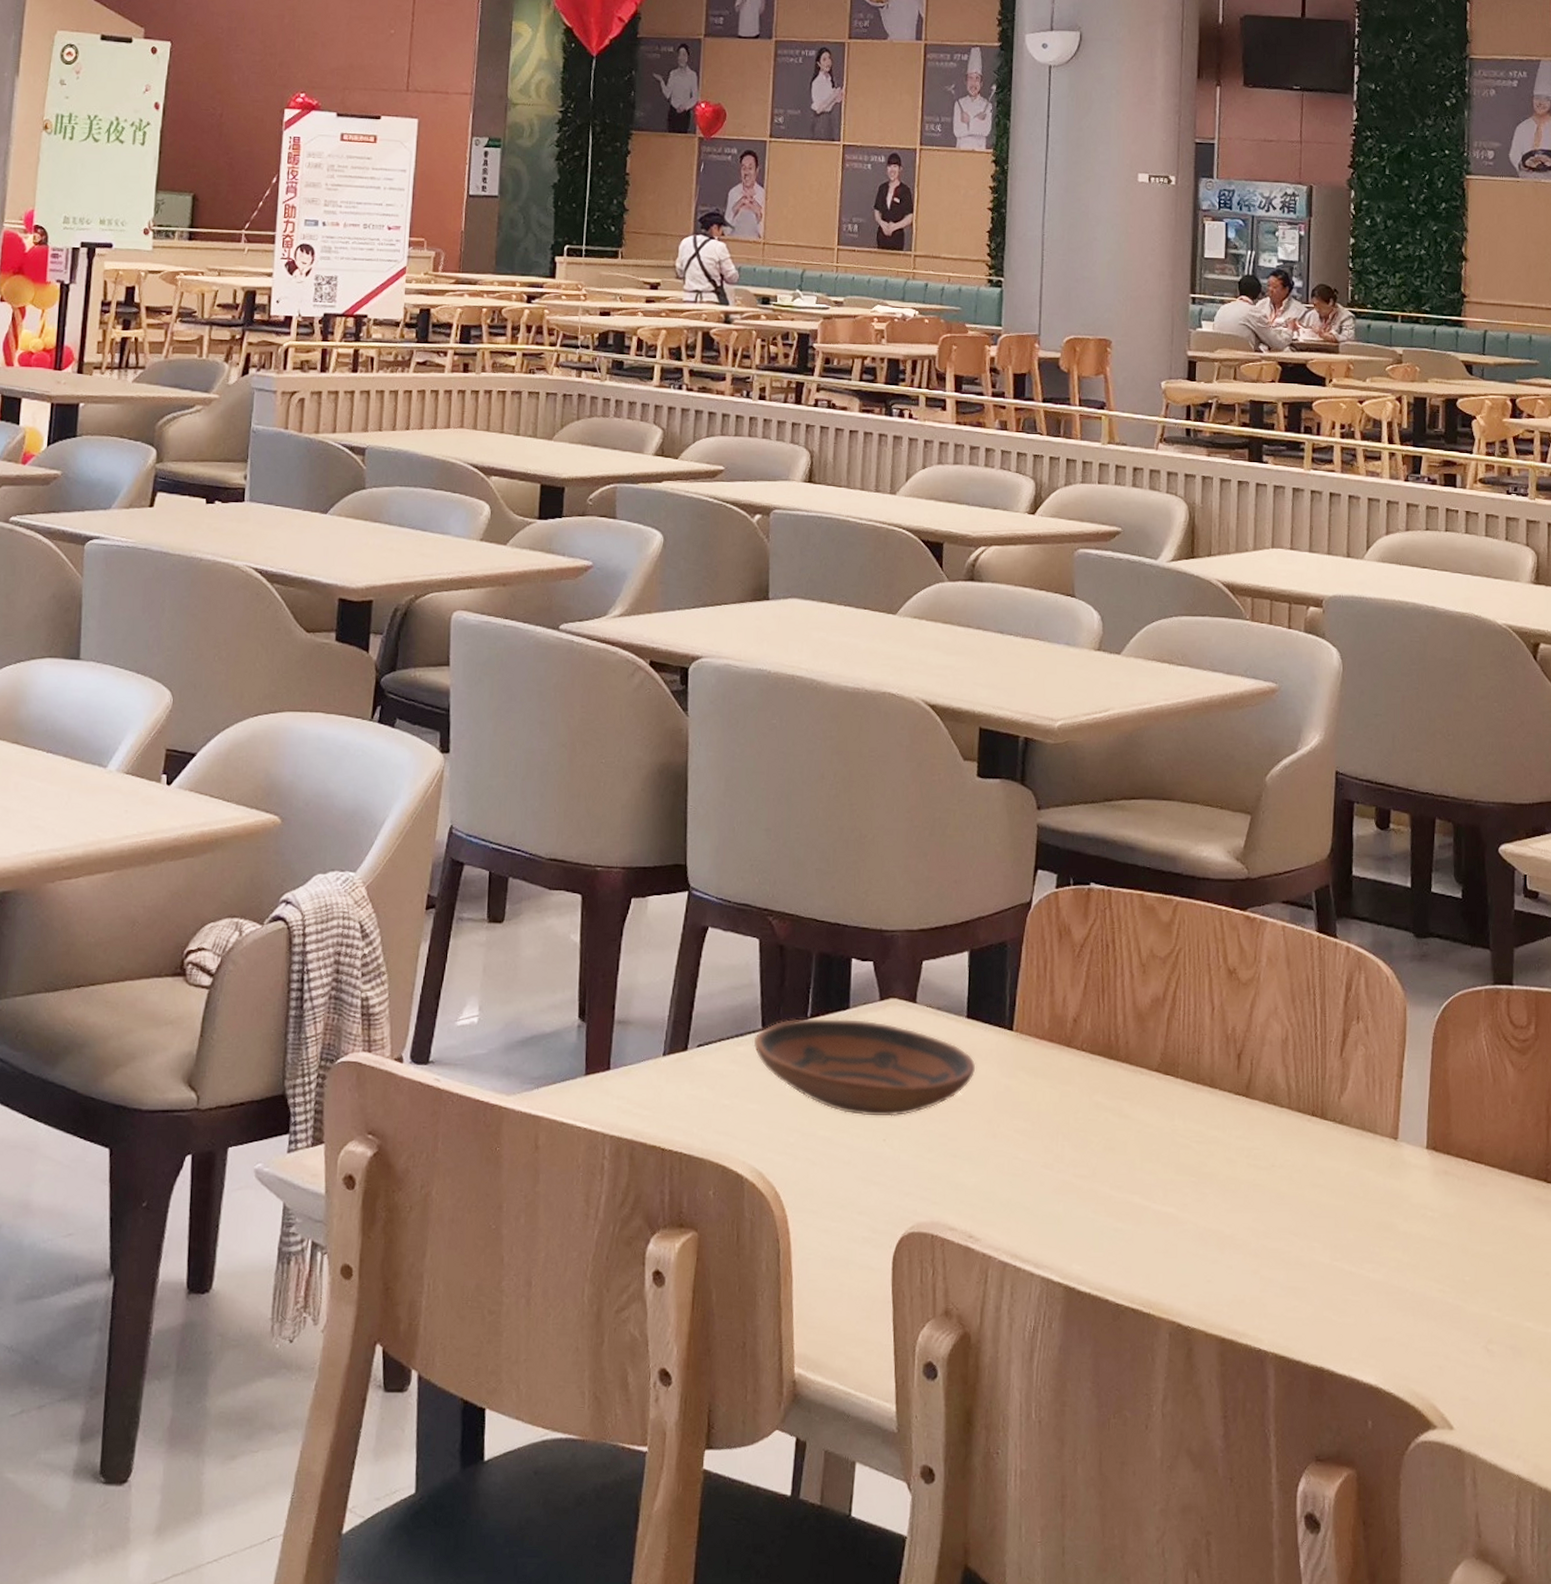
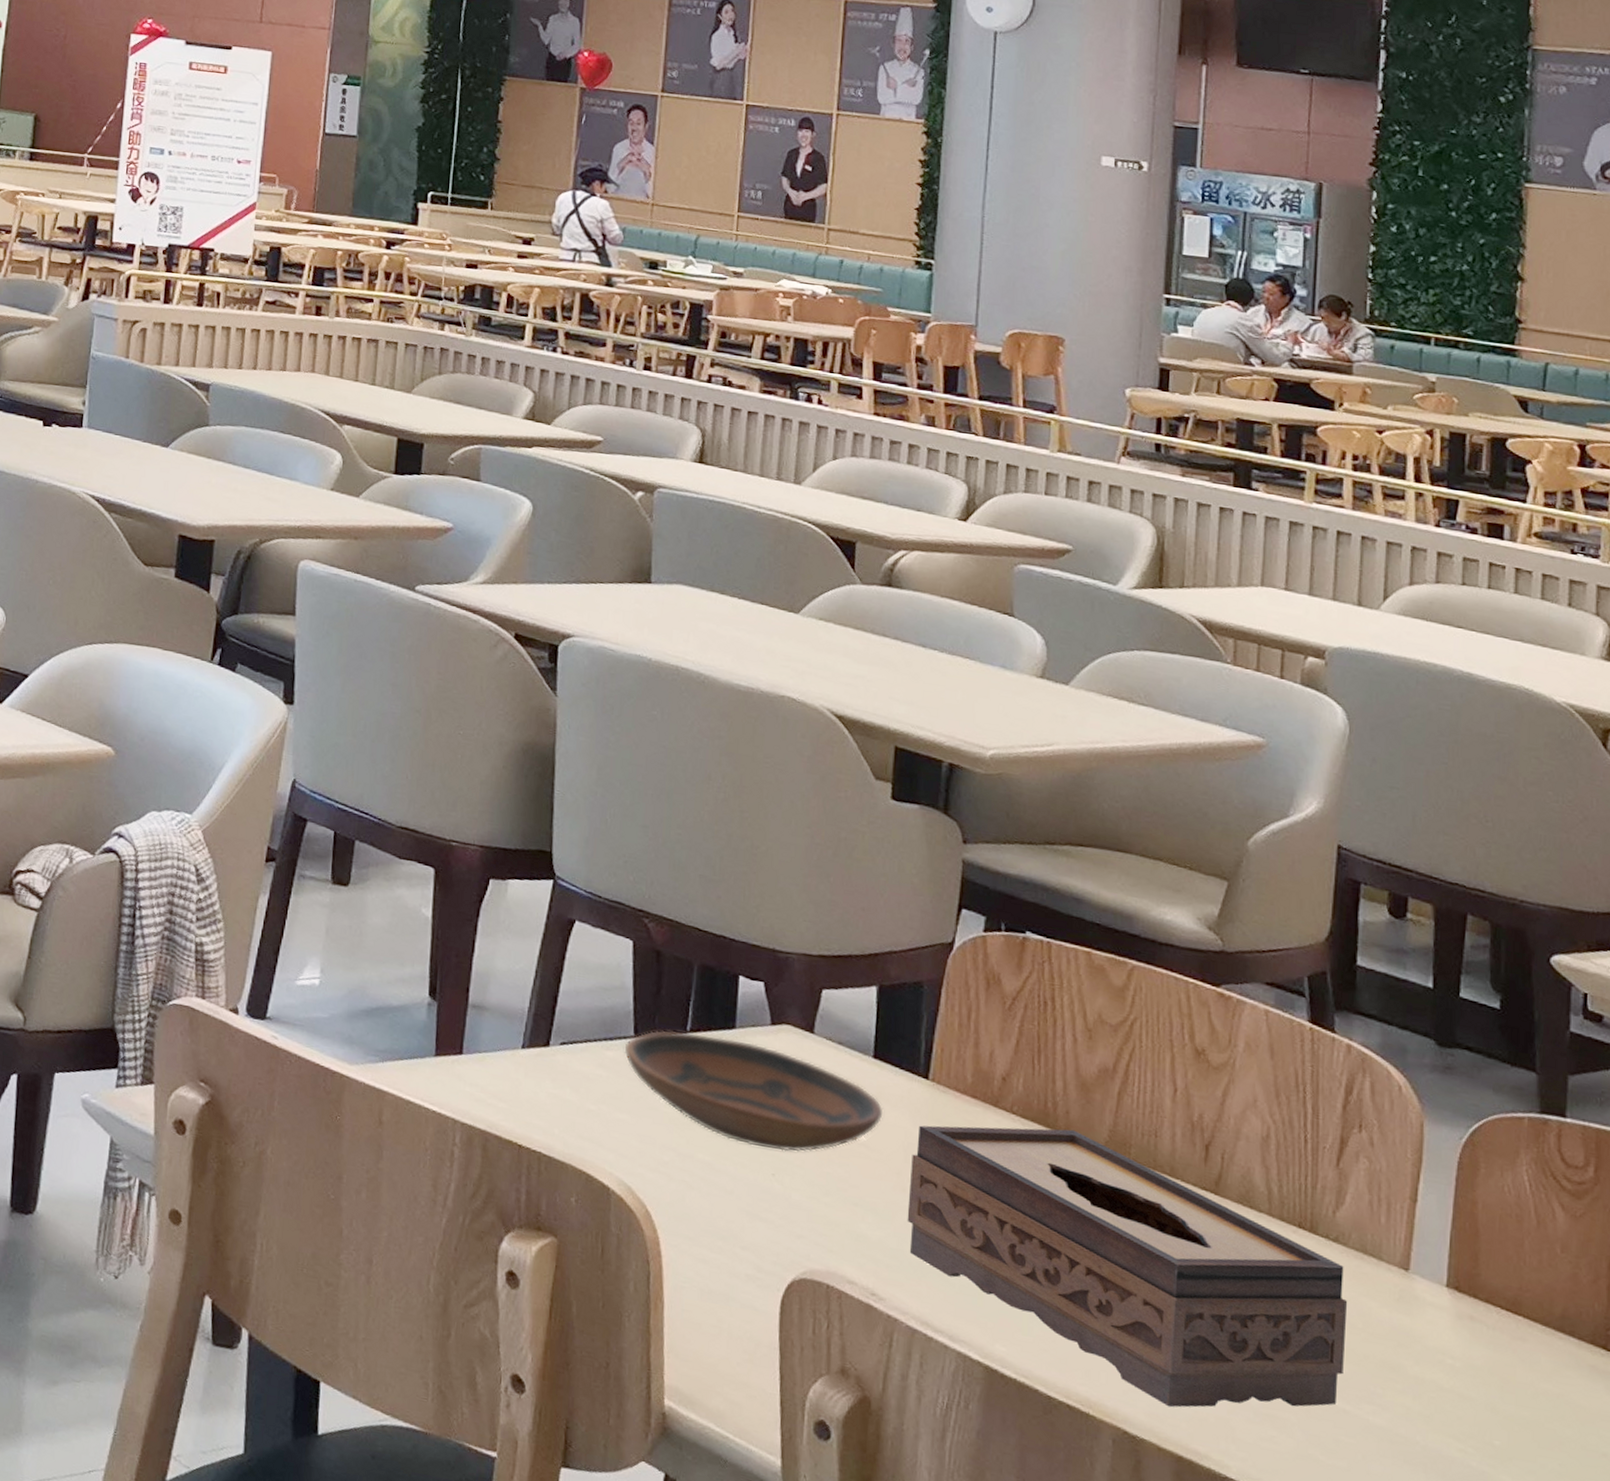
tissue box: none [997,1057,1352,1296] -> present [907,1125,1348,1408]

